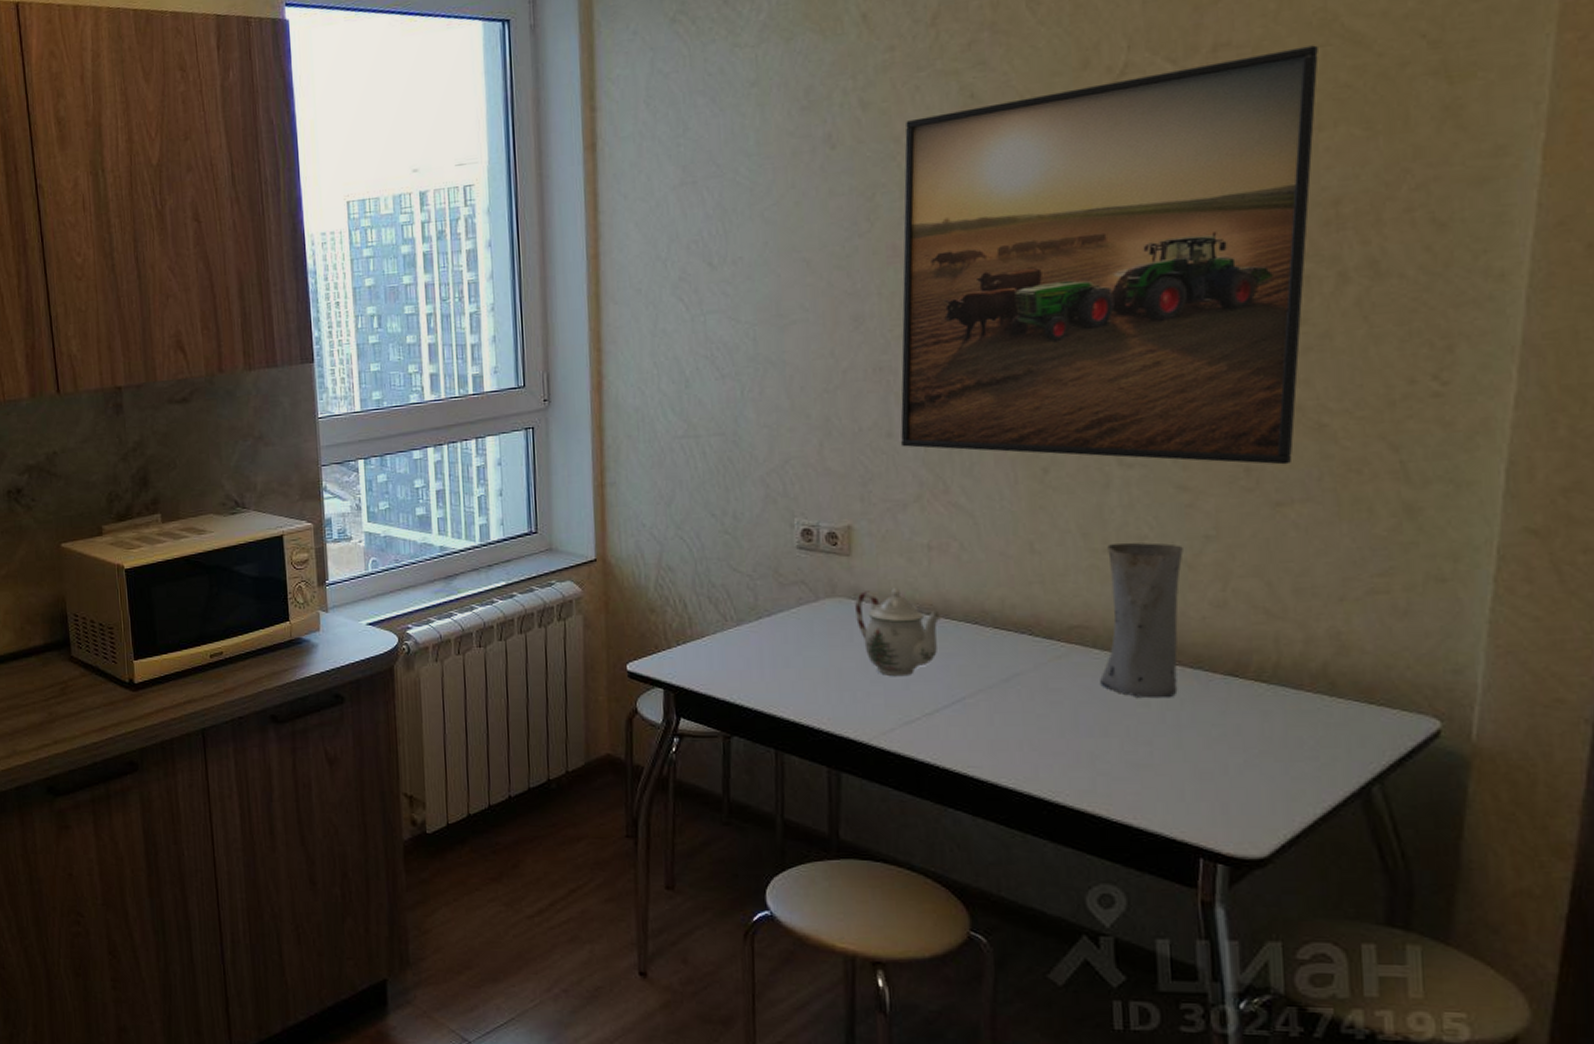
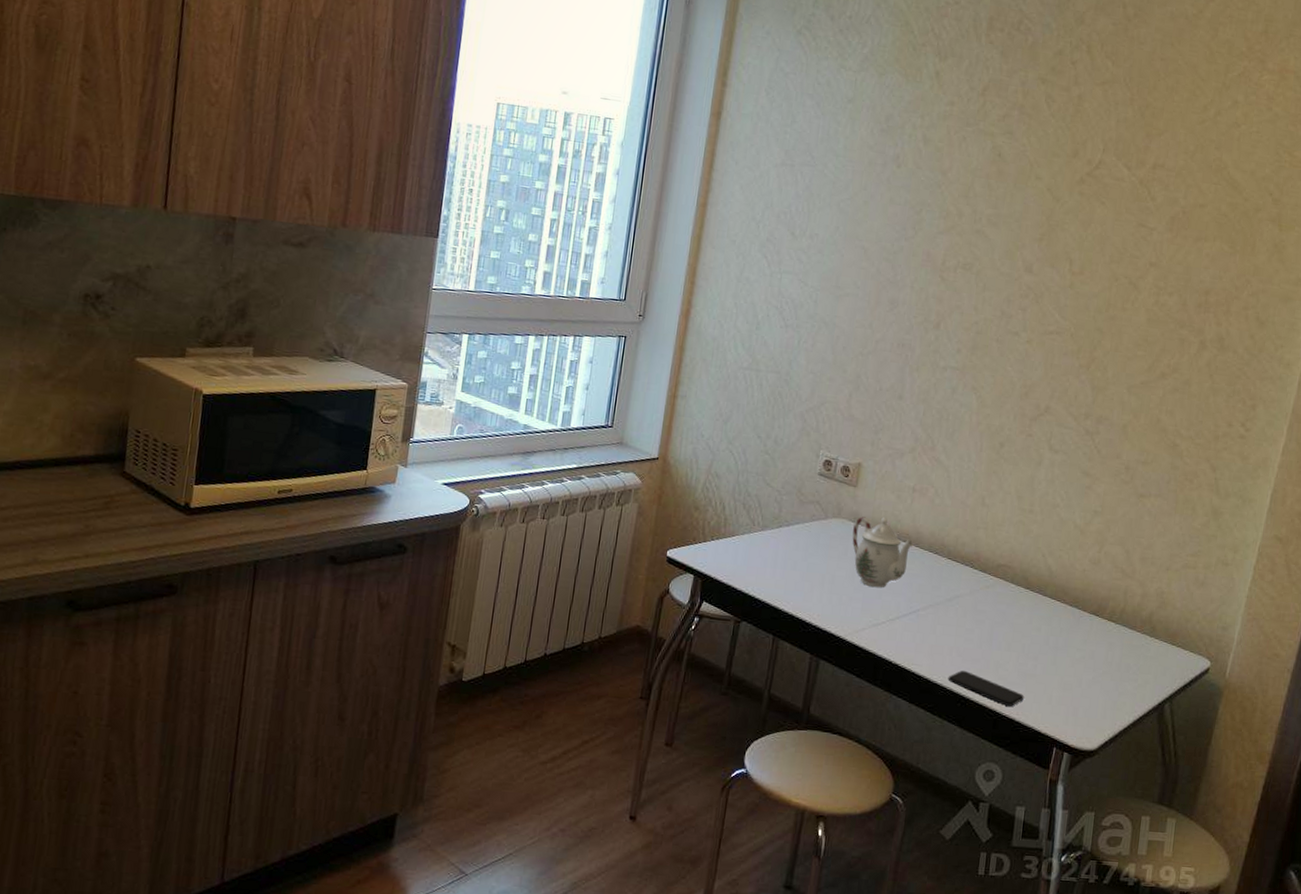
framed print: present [900,45,1319,465] -> none [908,161,1213,469]
smartphone: none [1022,767,1141,810] -> present [948,670,1024,707]
vase: present [1100,542,1184,699] -> none [1011,507,1080,627]

